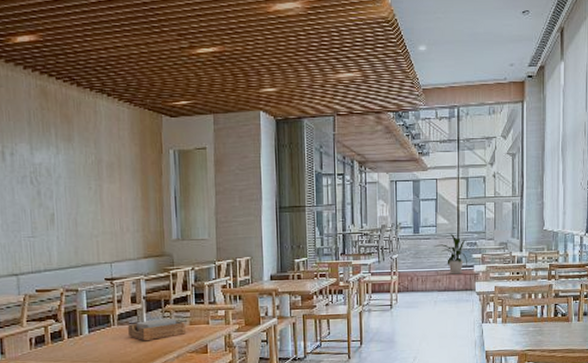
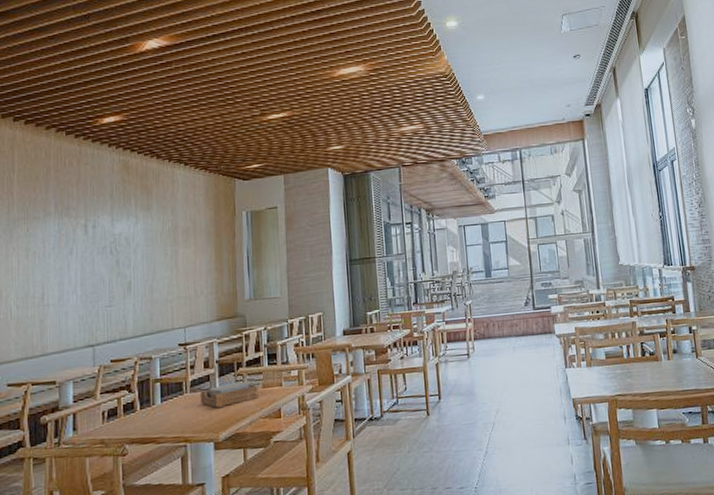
house plant: present [434,233,467,275] -> none [508,274,544,318]

